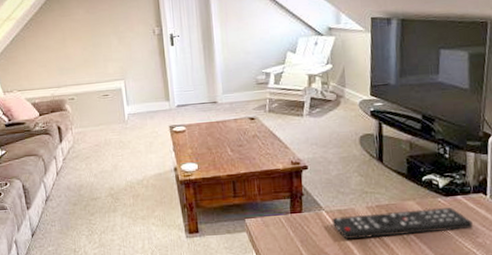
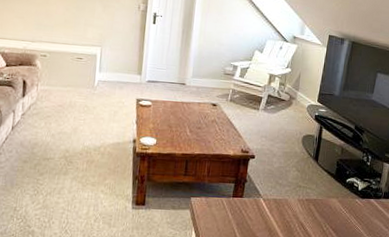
remote control: present [332,207,473,240] -> none [267,205,379,229]

